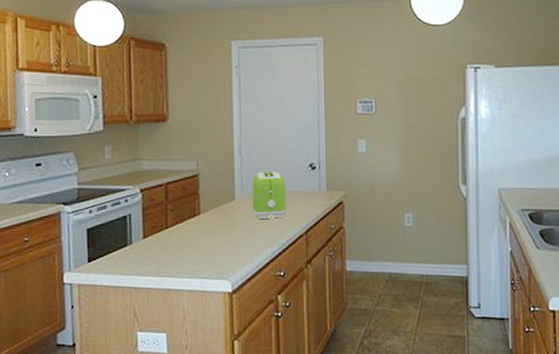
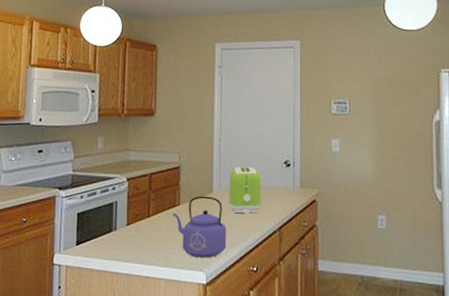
kettle: none [193,203,252,266] -> present [173,196,227,258]

